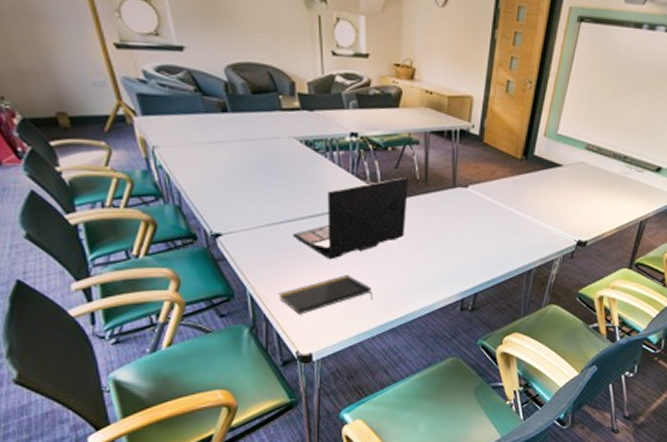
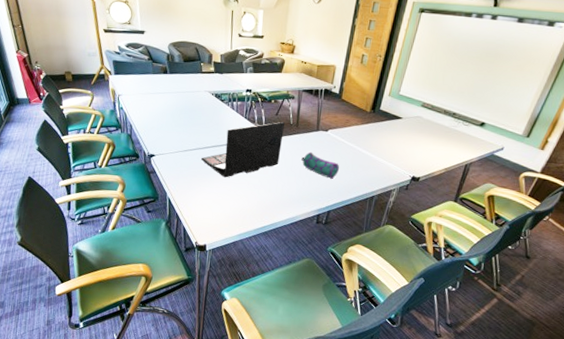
notepad: present [278,275,372,315] -> none [187,190,252,216]
pencil case: none [435,216,487,251] -> present [301,151,340,179]

